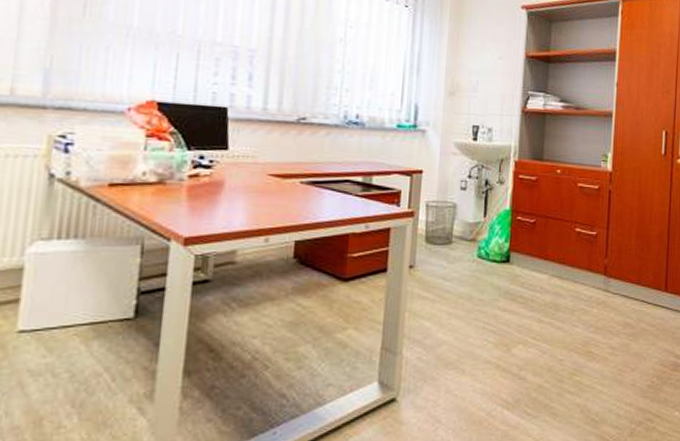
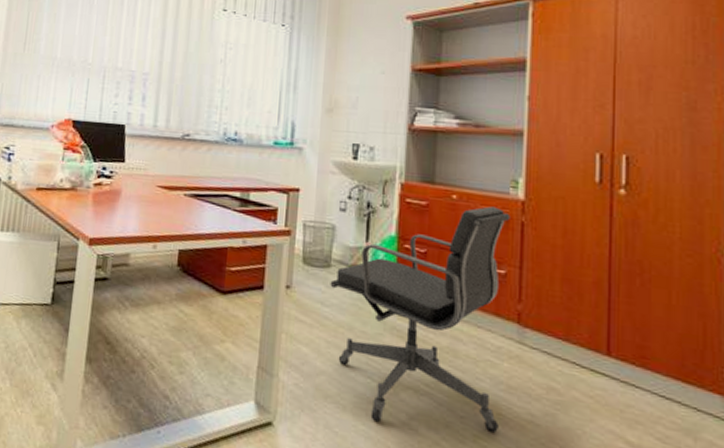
office chair: none [451,178,601,378] -> present [330,206,511,434]

